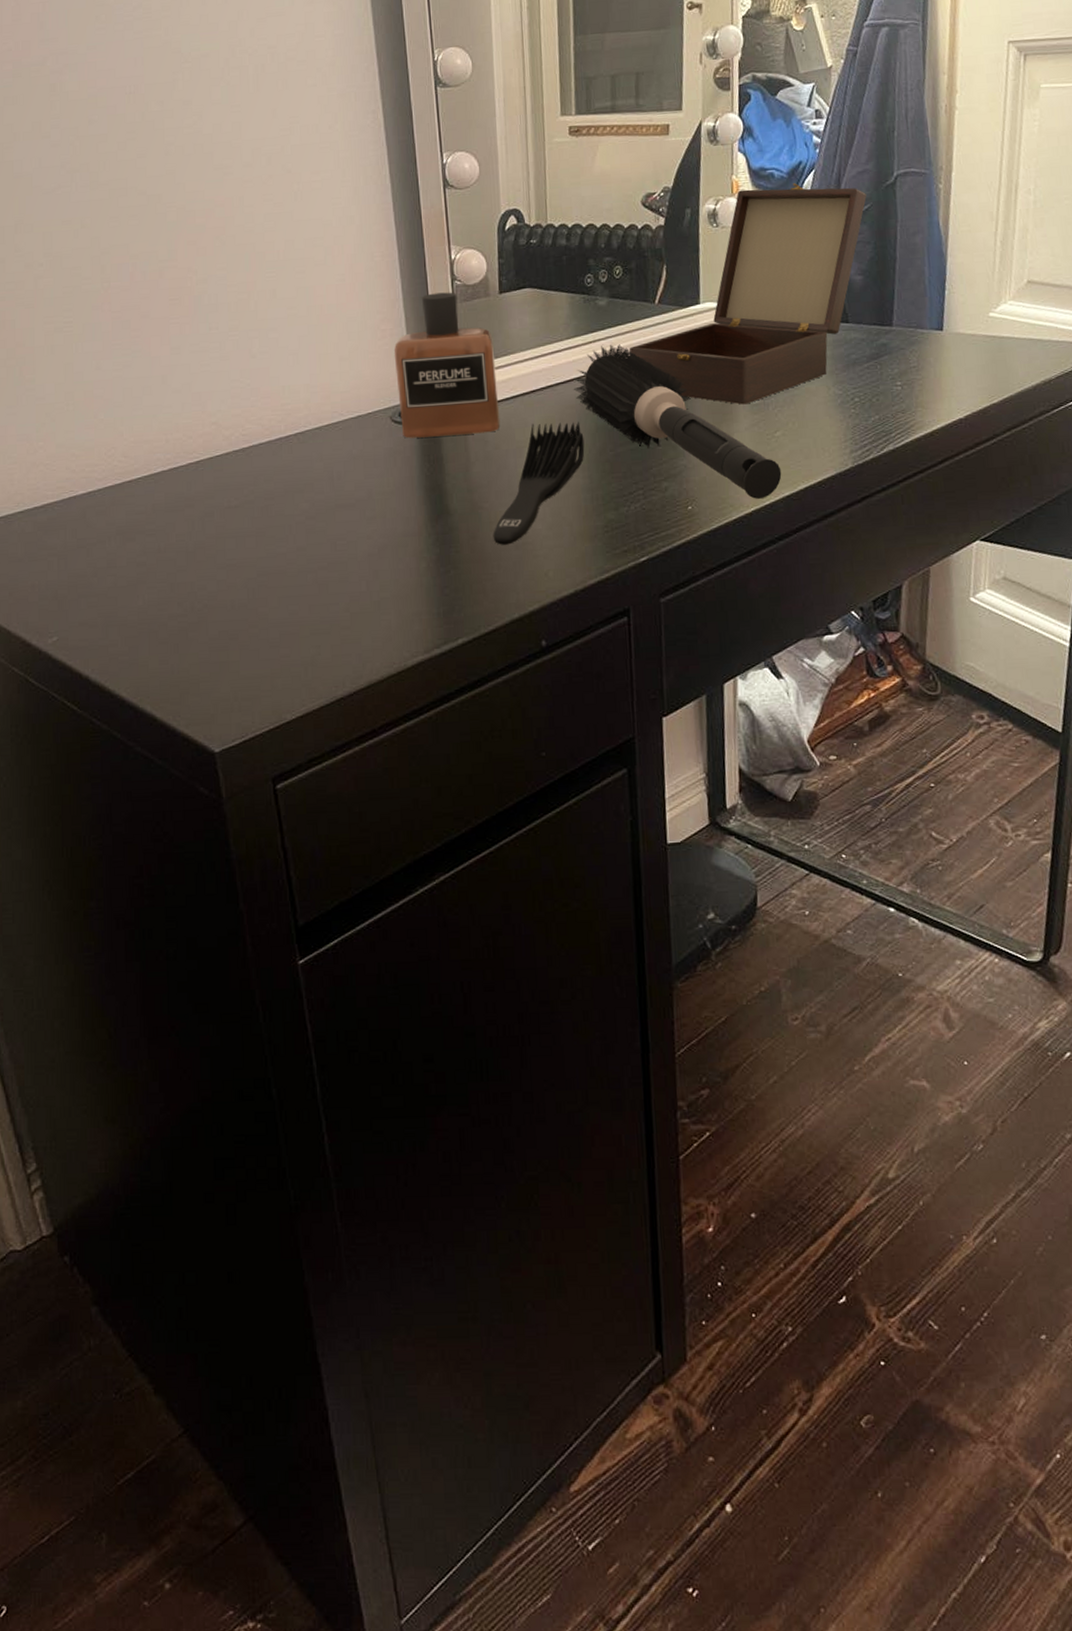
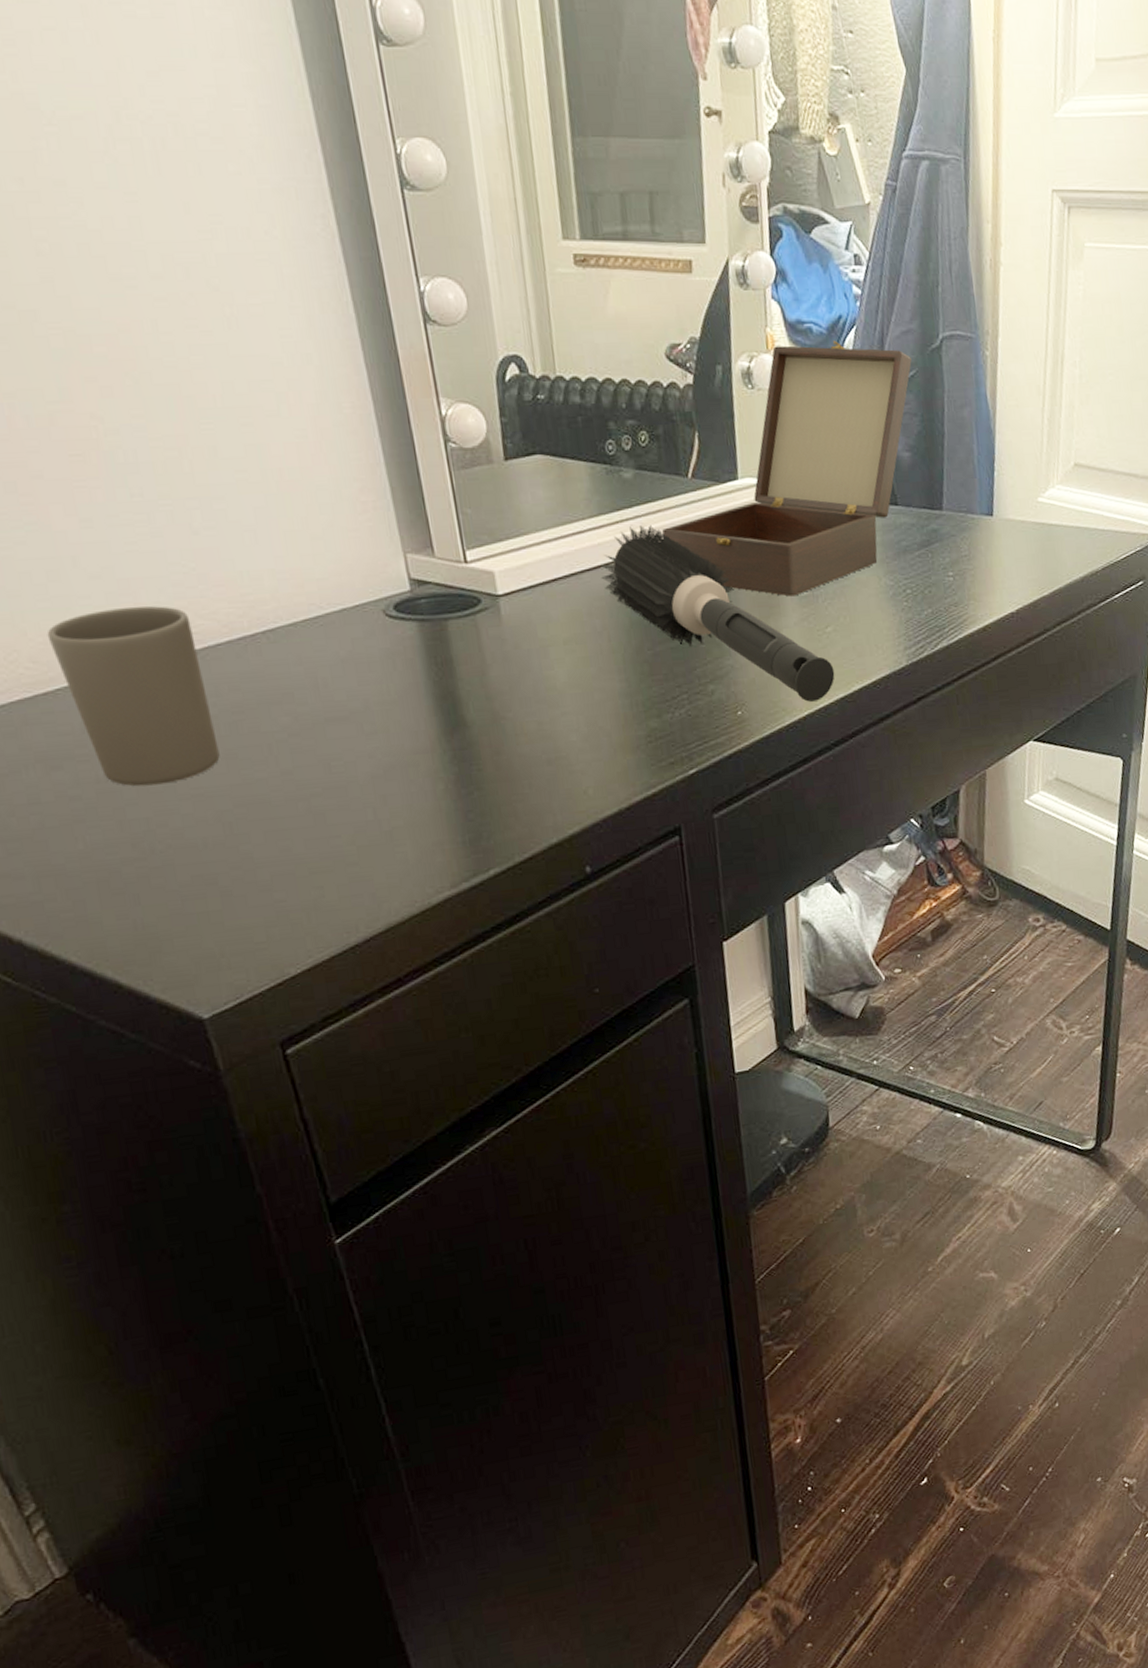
mug: none [137,413,252,556] -> present [47,606,220,787]
perfume: present [393,292,500,438] -> none [379,456,519,637]
hair brush: present [493,421,585,545] -> none [520,616,620,761]

